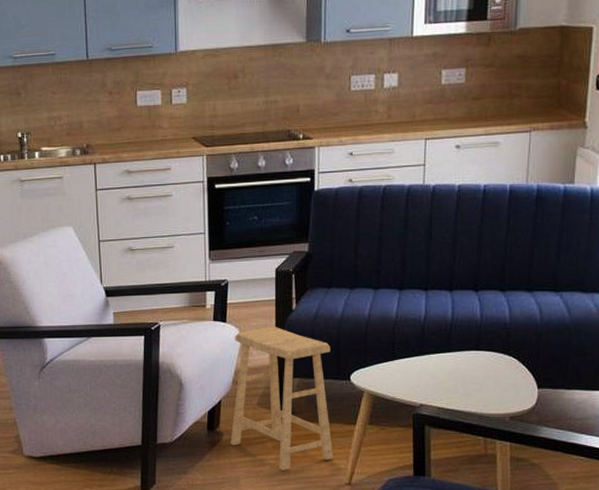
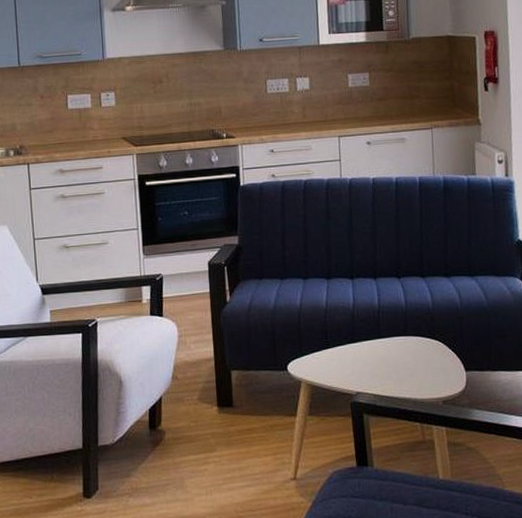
footstool: present [230,327,333,471] -> none [172,319,276,468]

